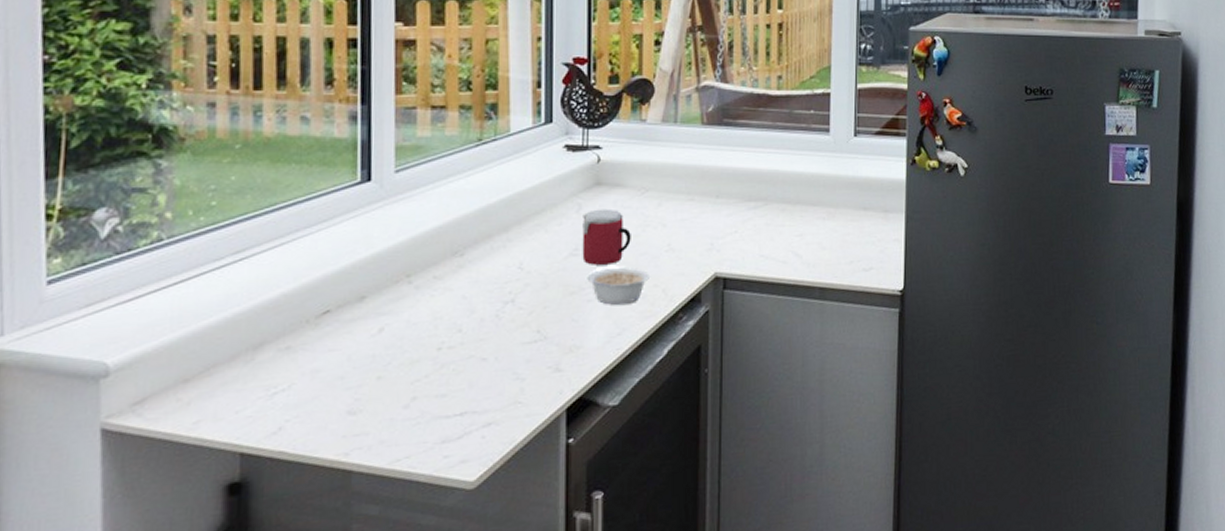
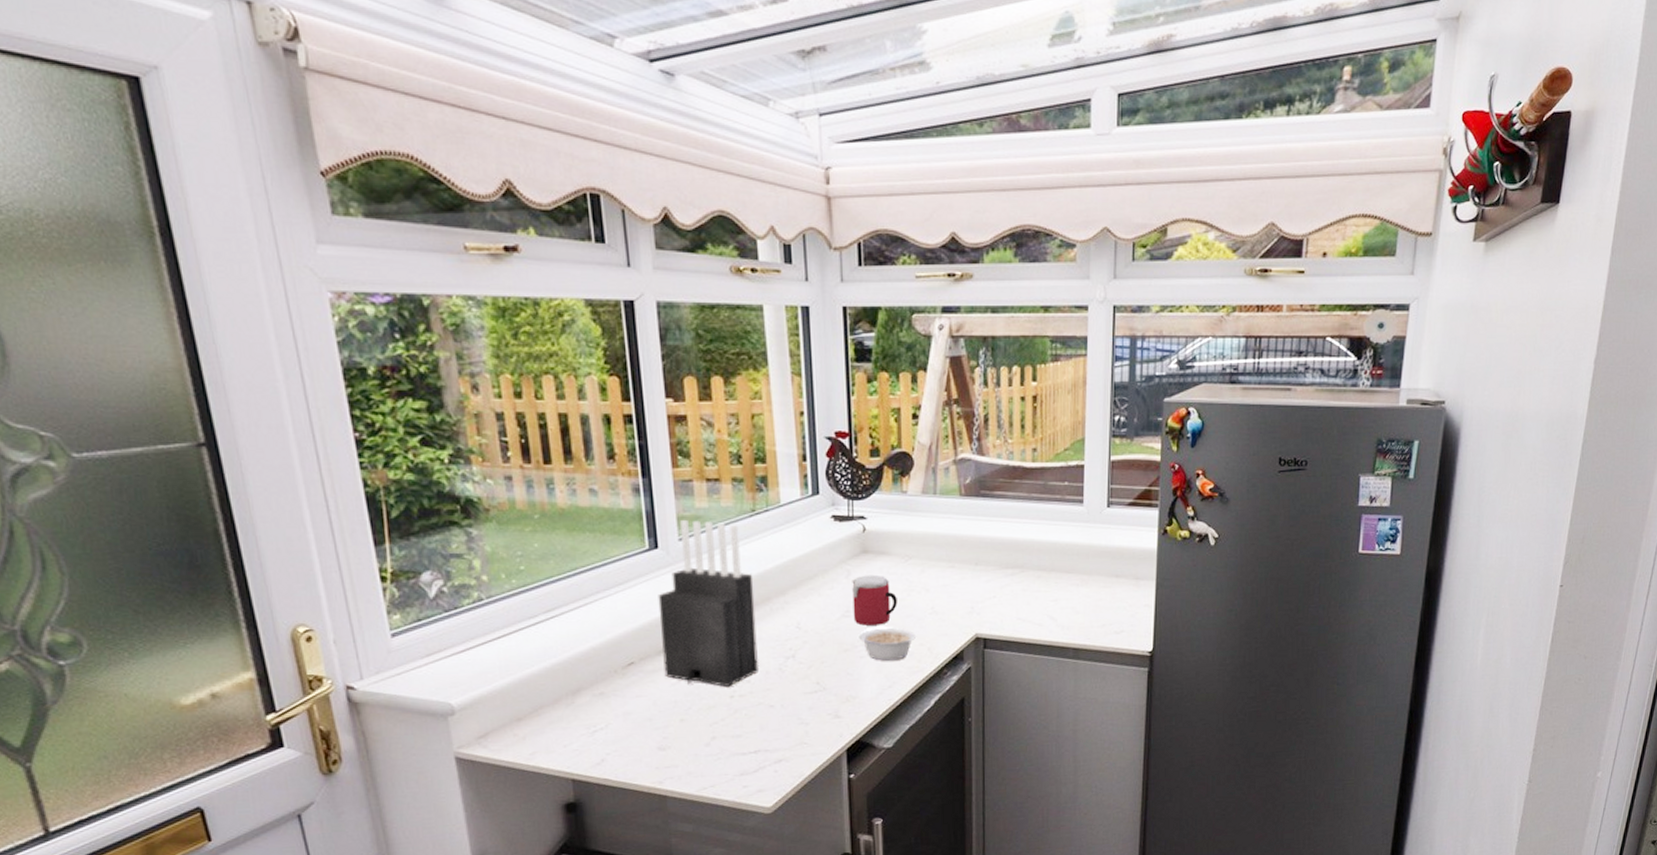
knife block: none [363,149,474,337] -> present [658,519,760,687]

